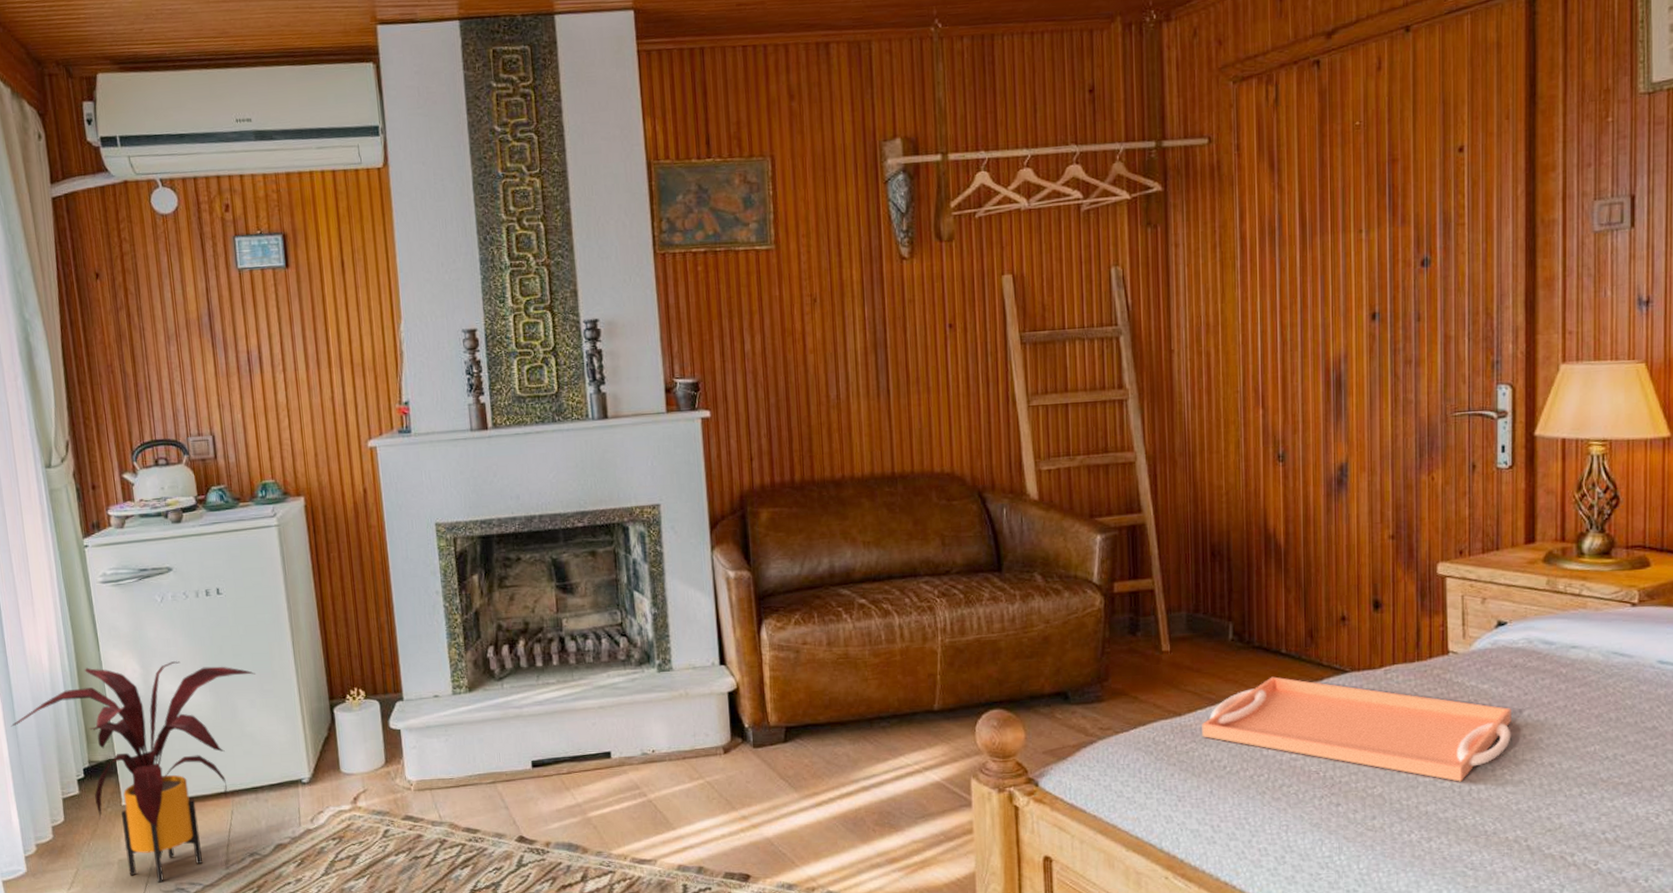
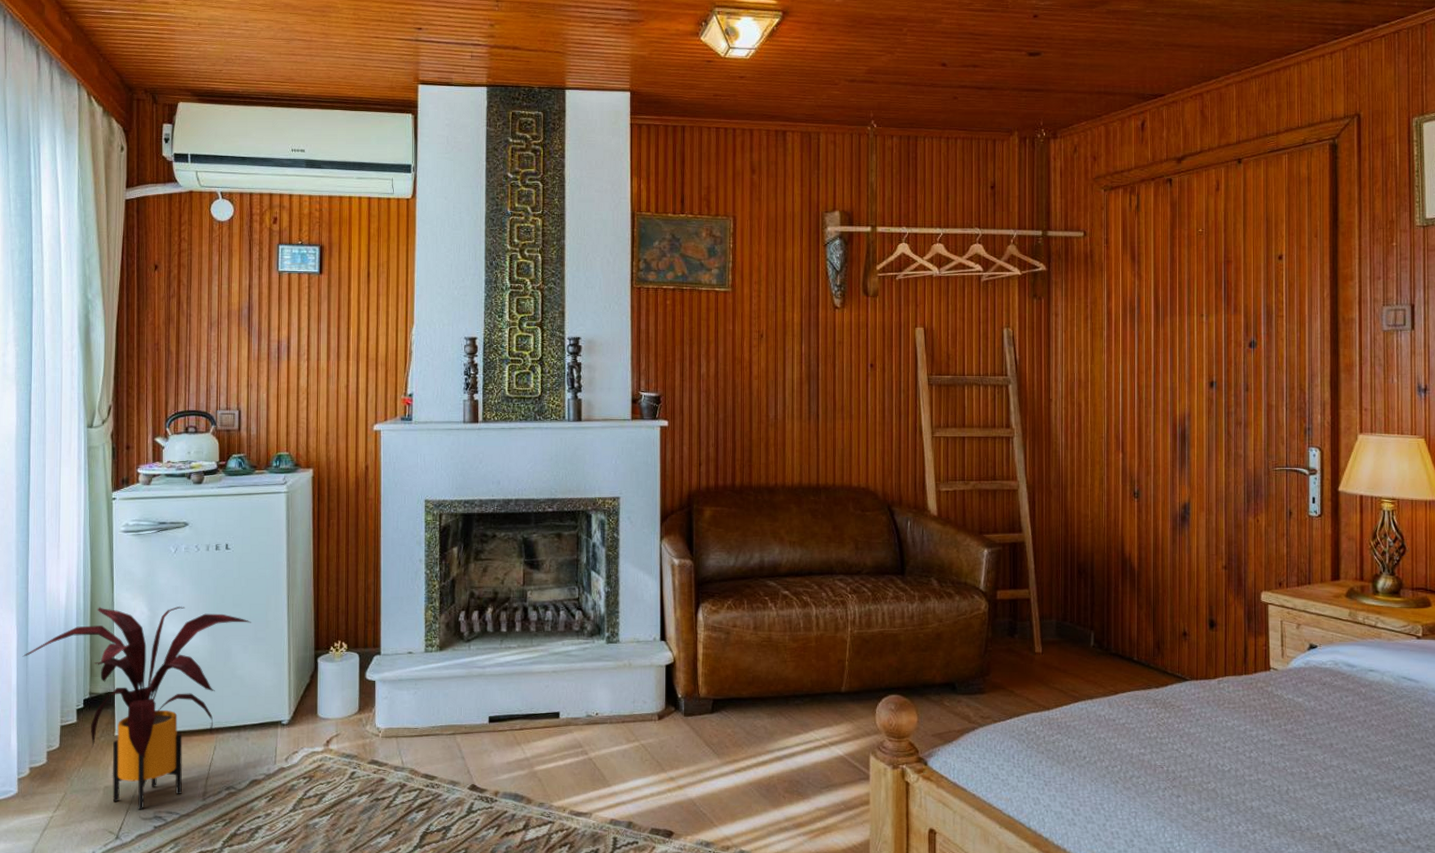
serving tray: present [1202,676,1511,782] -> none [1066,680,1321,782]

